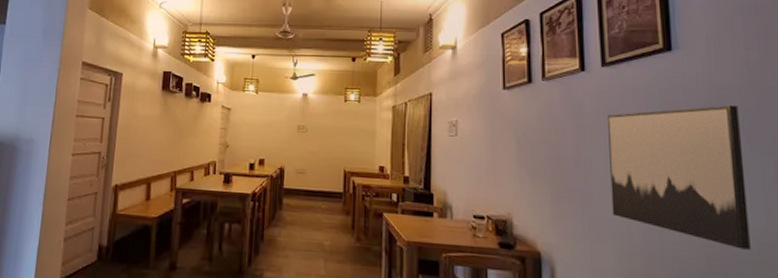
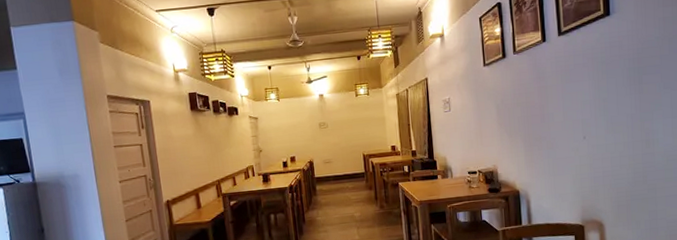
wall art: present [608,104,751,250] -> none [564,53,662,162]

